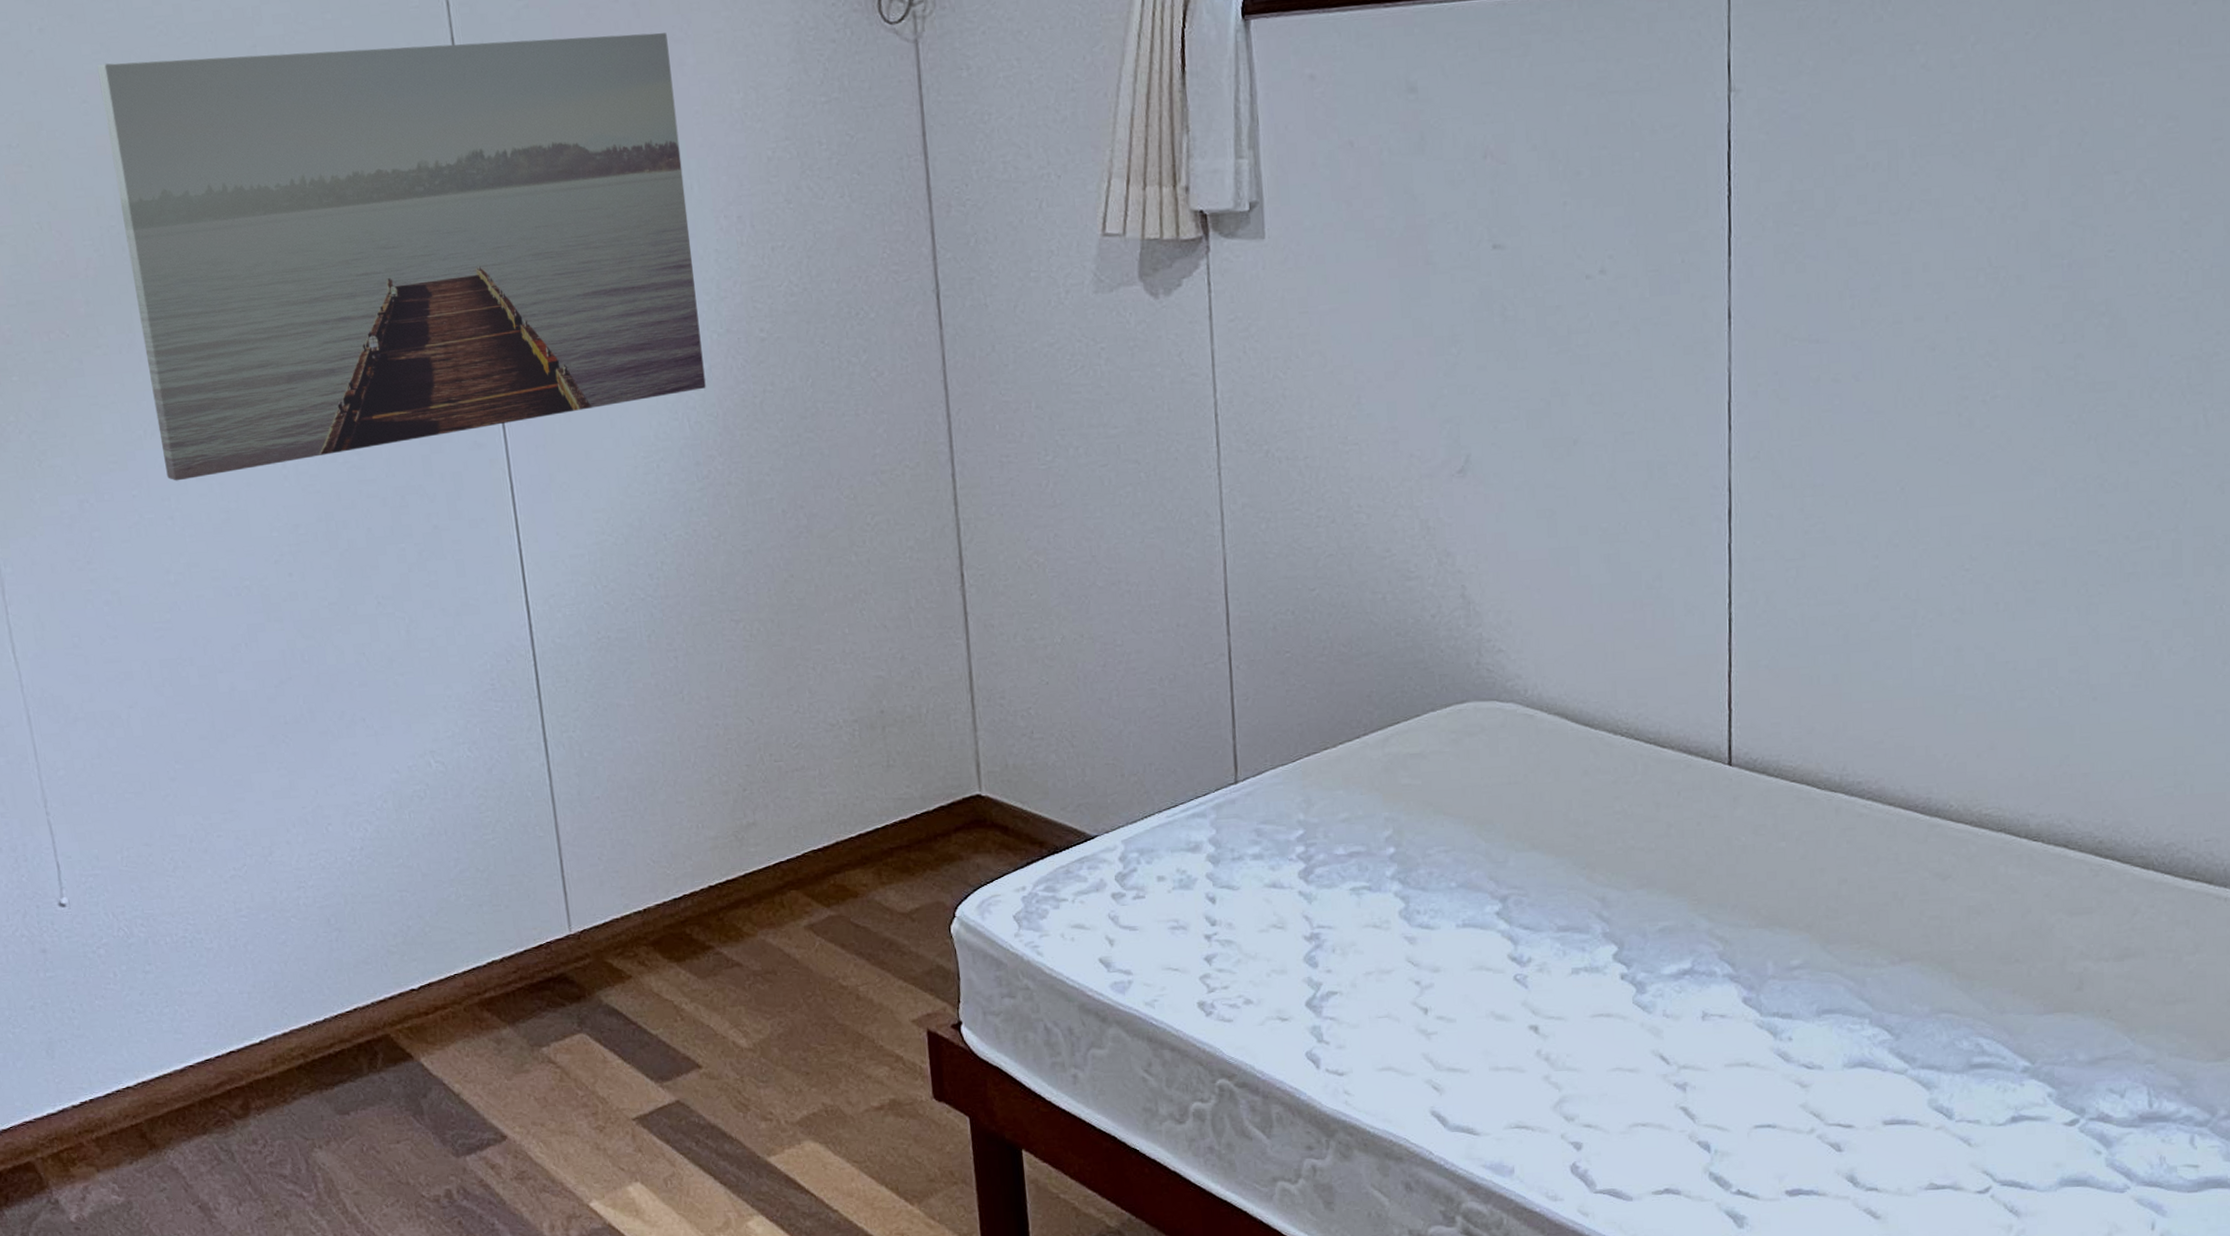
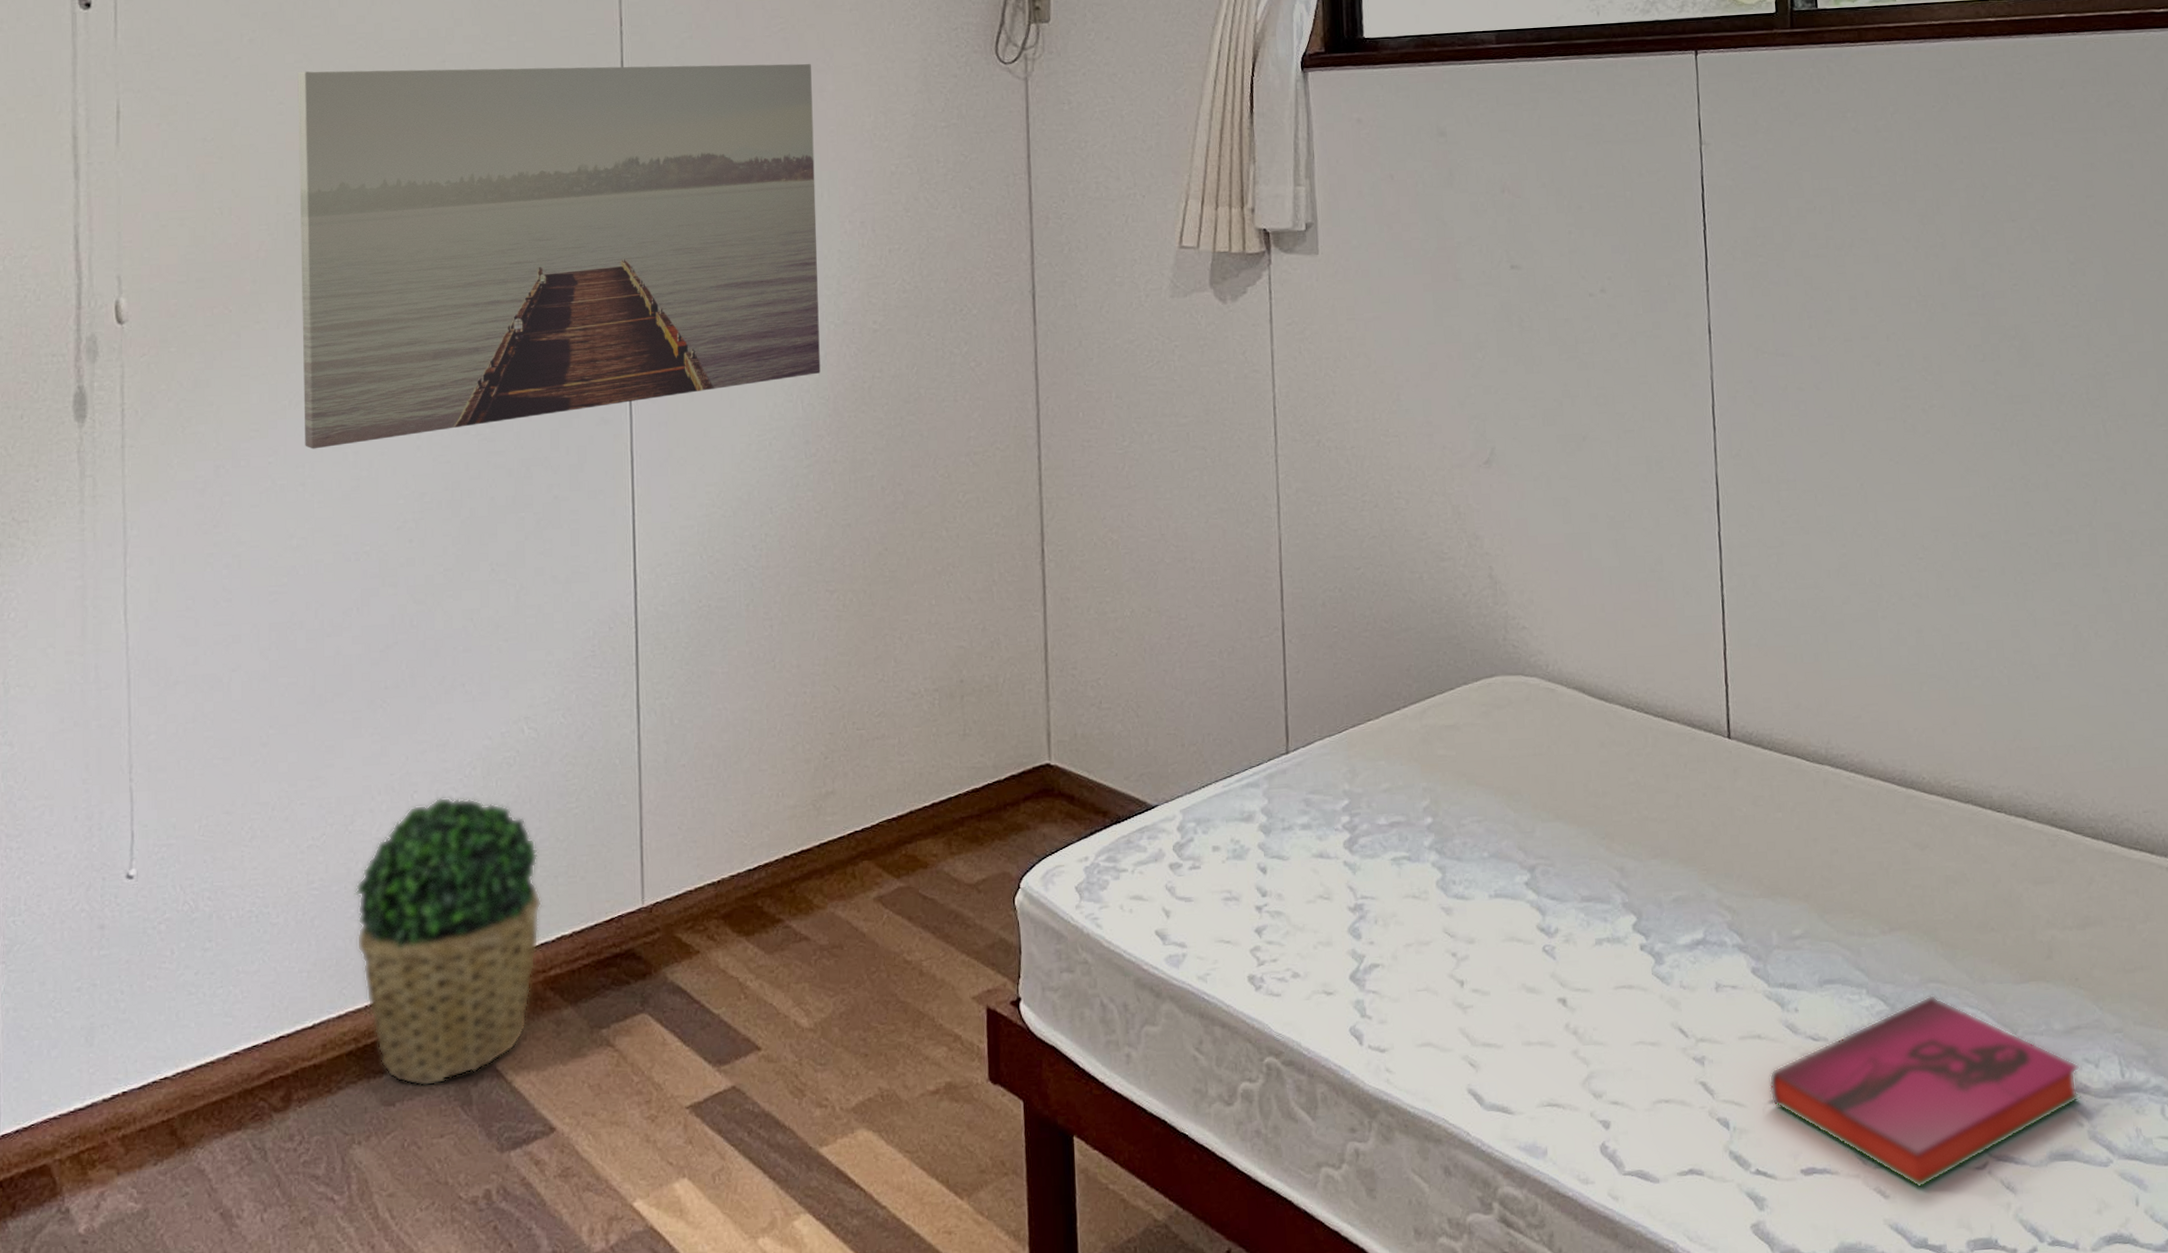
potted plant: none [282,829,471,1098] -> present [354,797,542,1087]
hardback book: none [1756,1024,2103,1211] -> present [1769,994,2081,1189]

